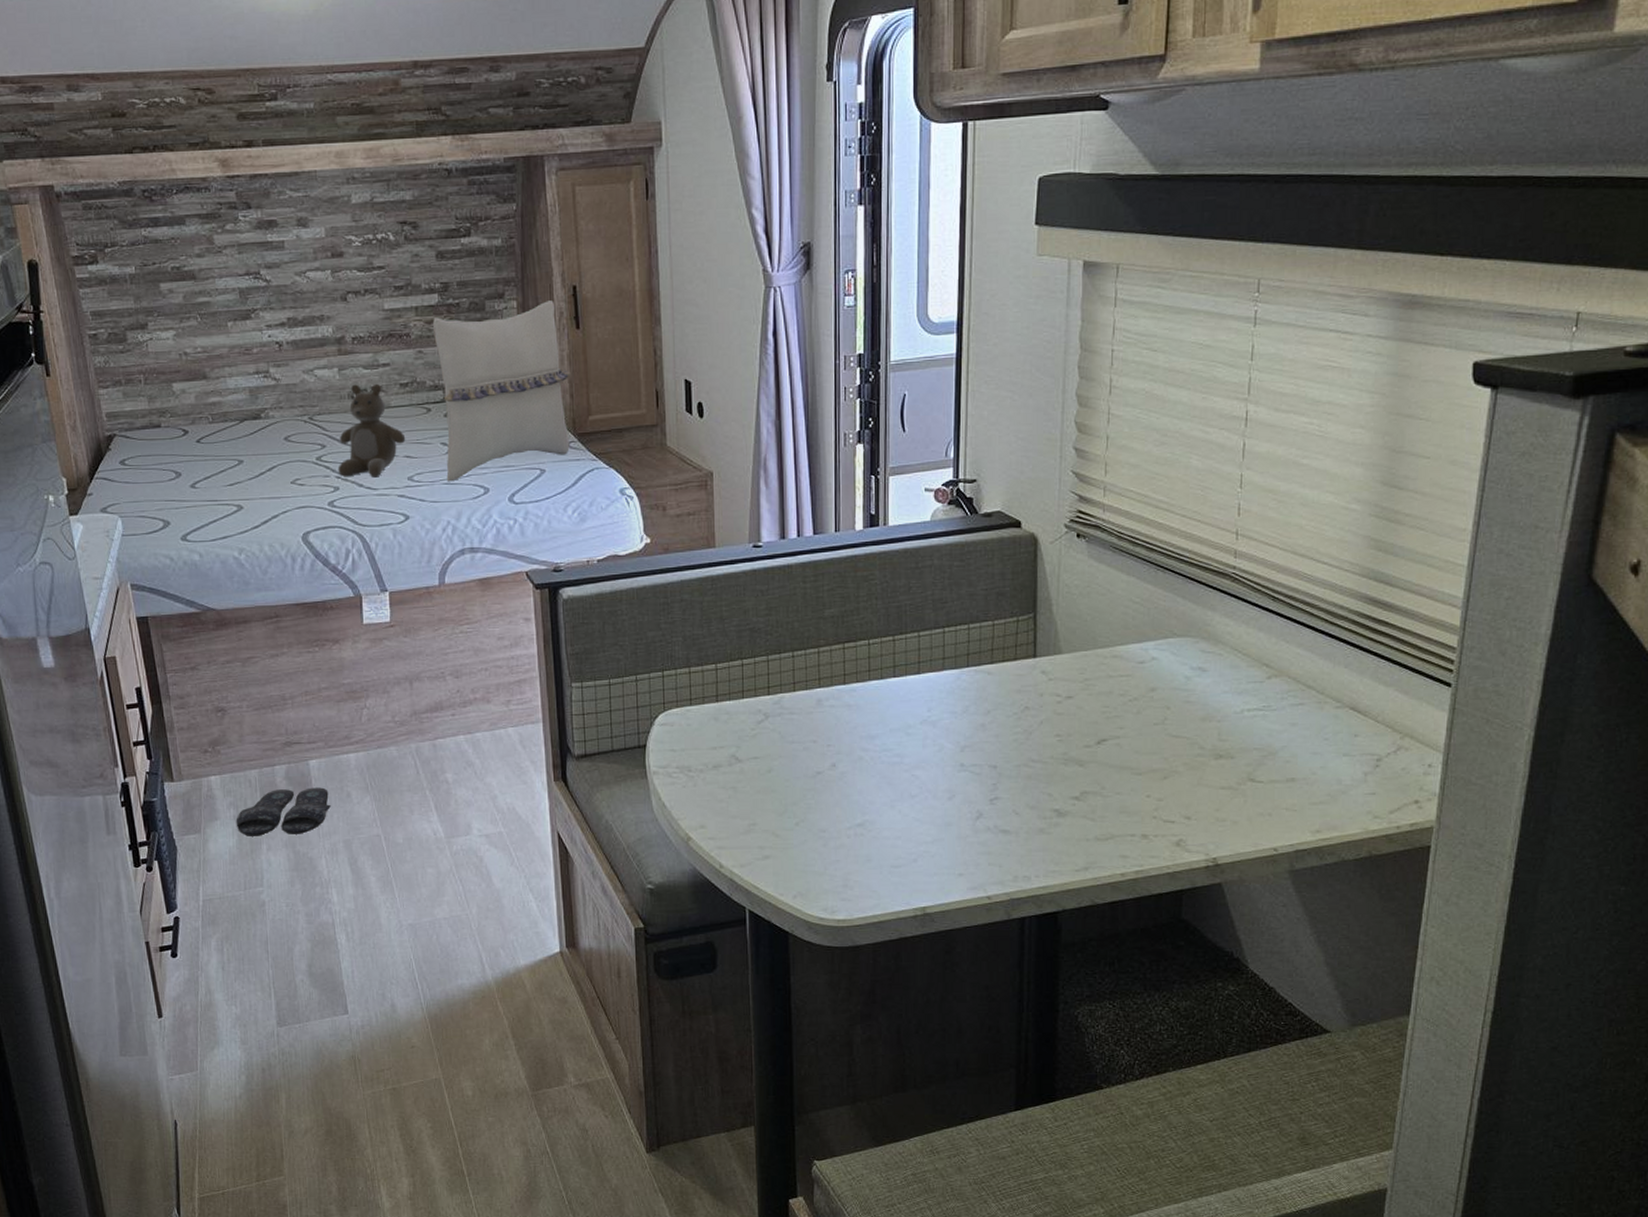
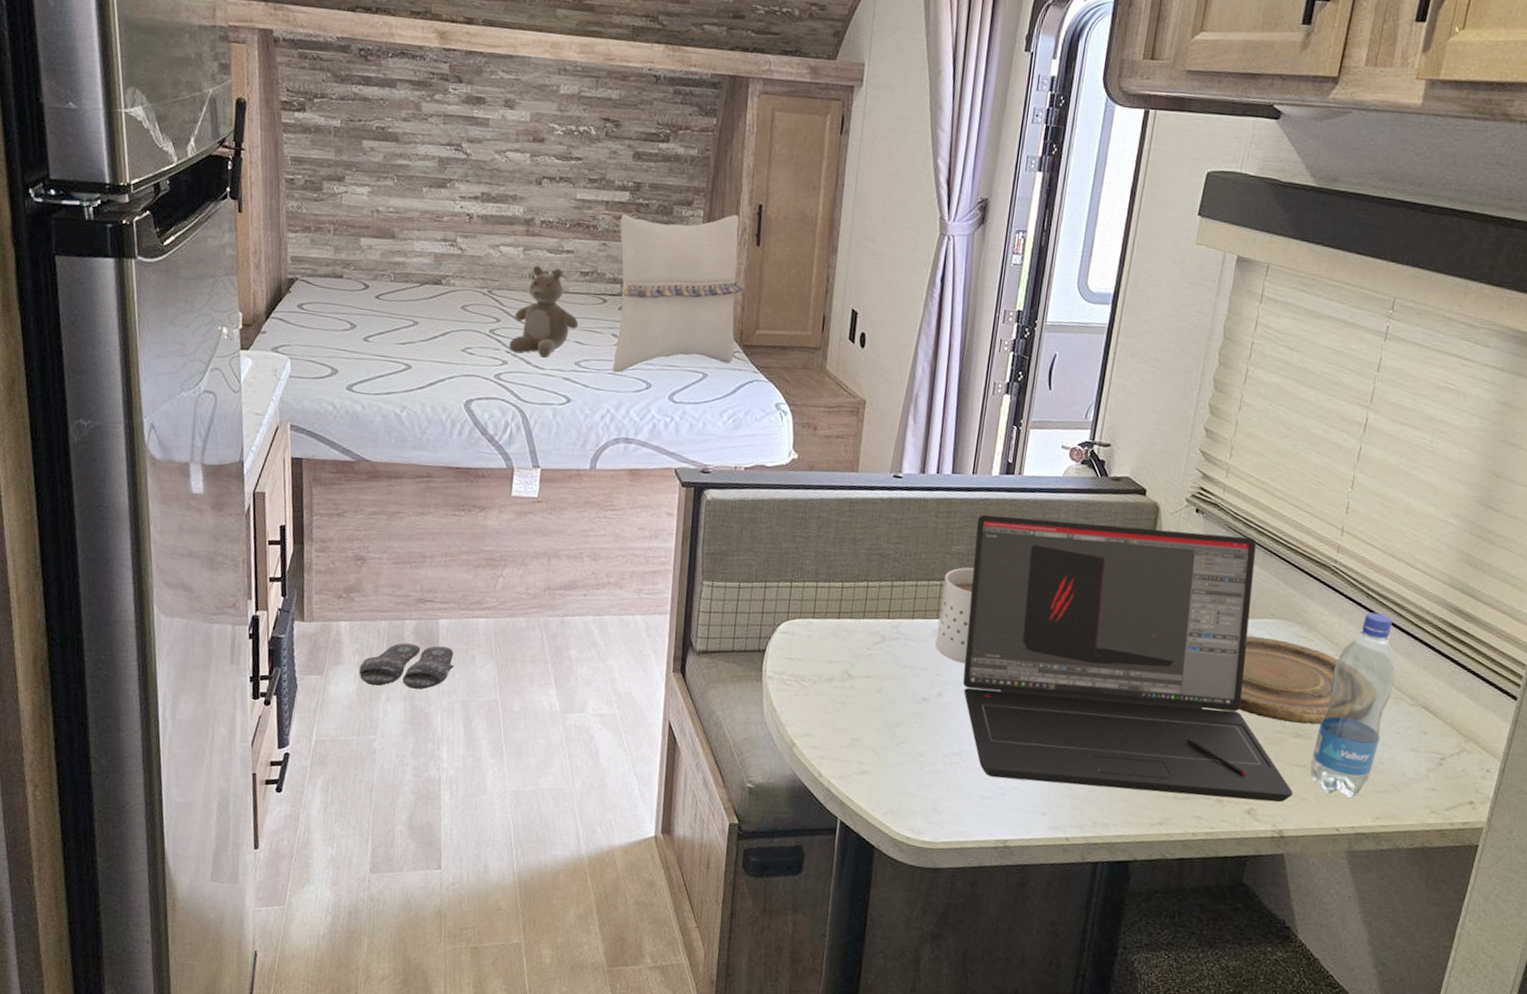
mug: none [820,629,857,731] -> present [935,567,975,664]
laptop: none [847,556,1223,844] -> present [962,514,1293,803]
plate: none [1150,658,1252,744] -> present [1238,636,1339,725]
bottle: none [1237,615,1316,814] -> present [1310,612,1397,798]

